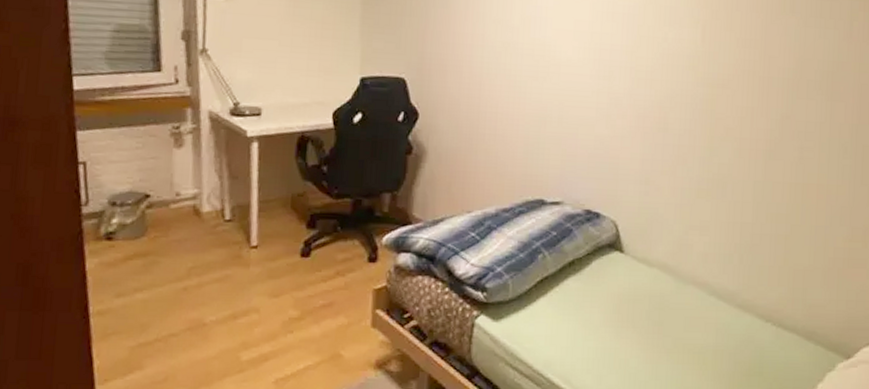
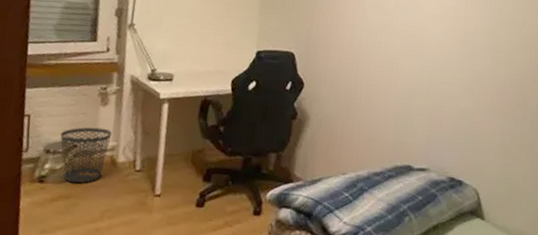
wastebasket: none [127,173,192,239] -> present [60,127,113,184]

